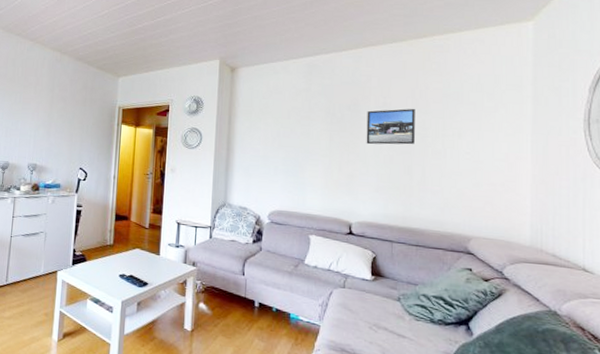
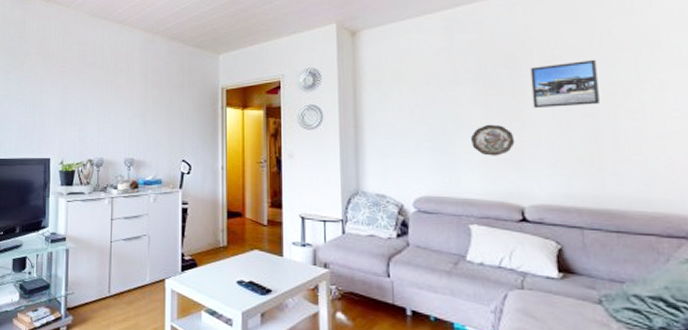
decorative plate: none [317,154,350,181] -> present [471,124,515,156]

